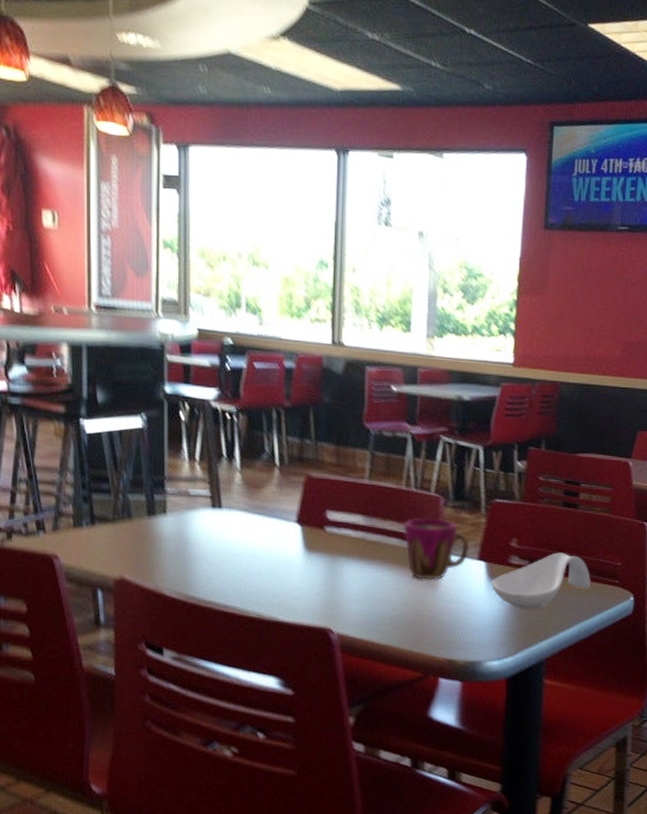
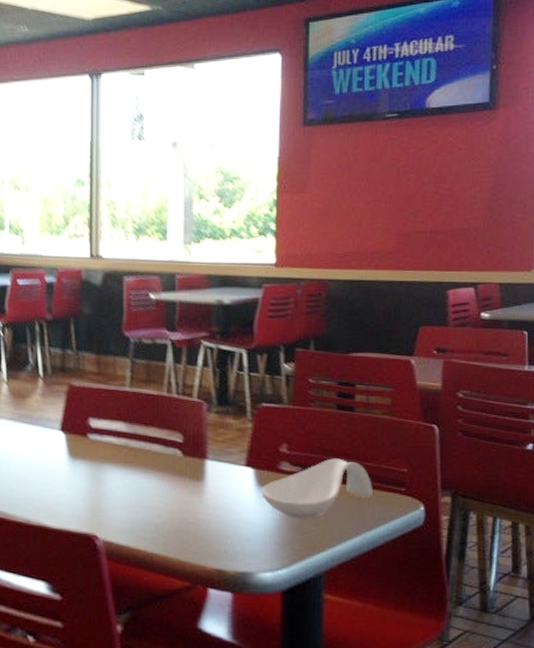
cup: present [403,517,470,581] -> none [166,424,236,488]

